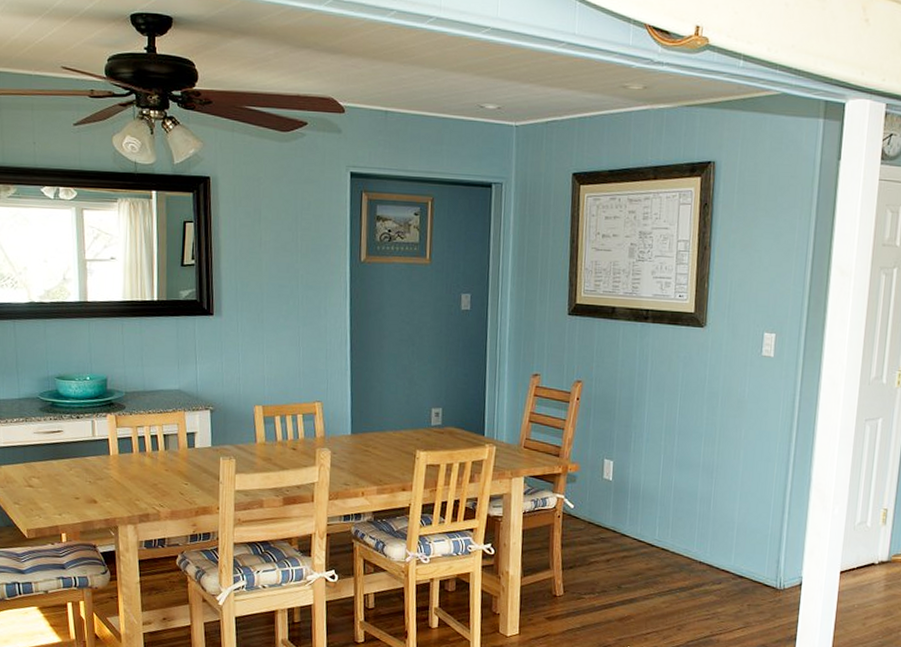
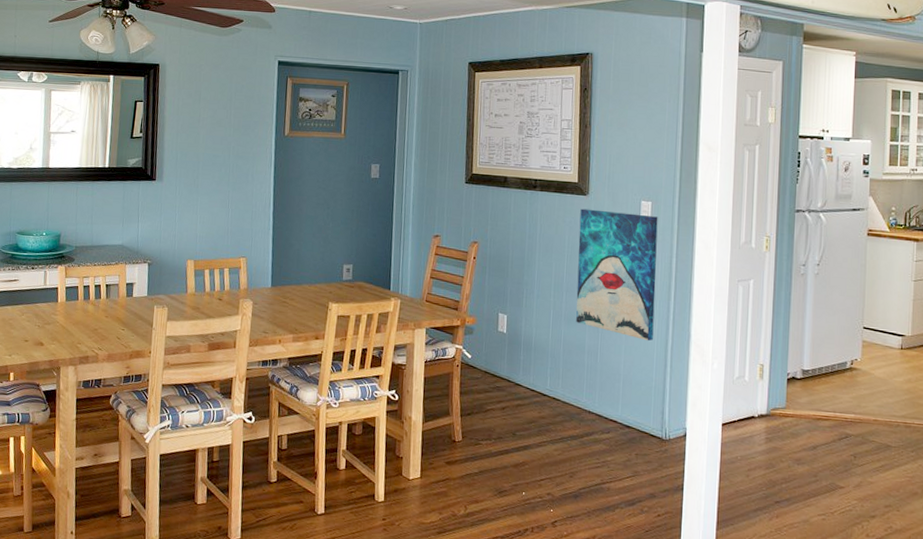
wall art: none [688,342,782,487] -> present [576,208,658,341]

